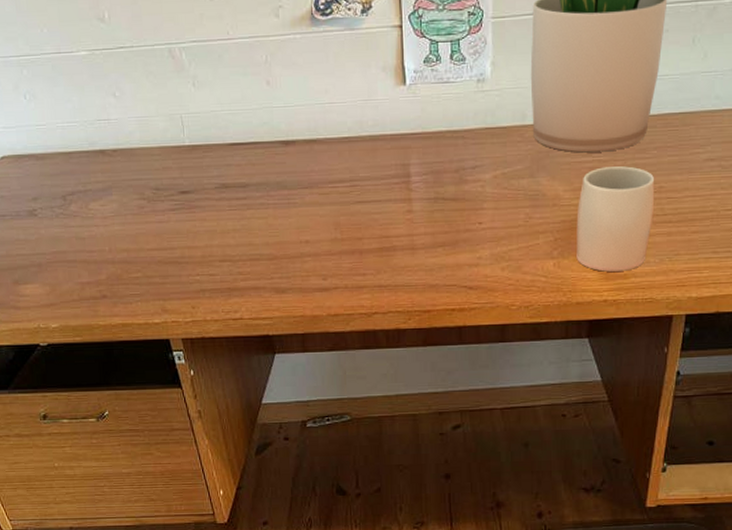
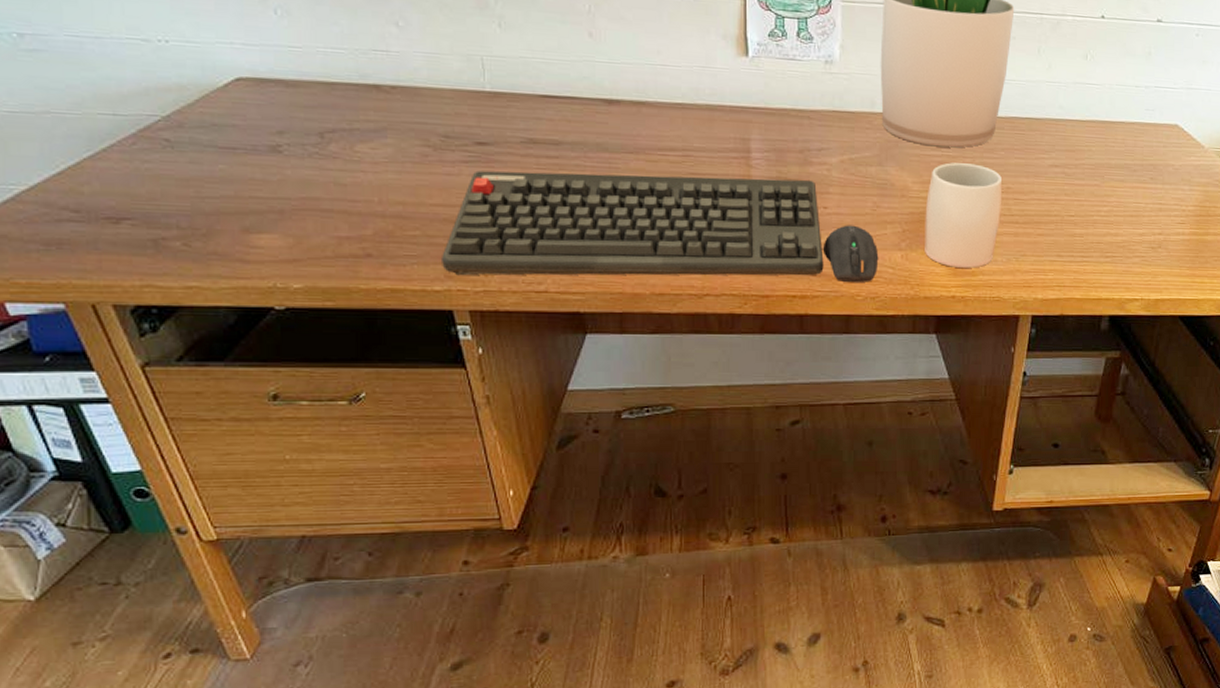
computer keyboard: none [158,197,480,309] -> present [442,171,824,276]
computer mouse: none [478,238,532,293] -> present [822,225,879,282]

